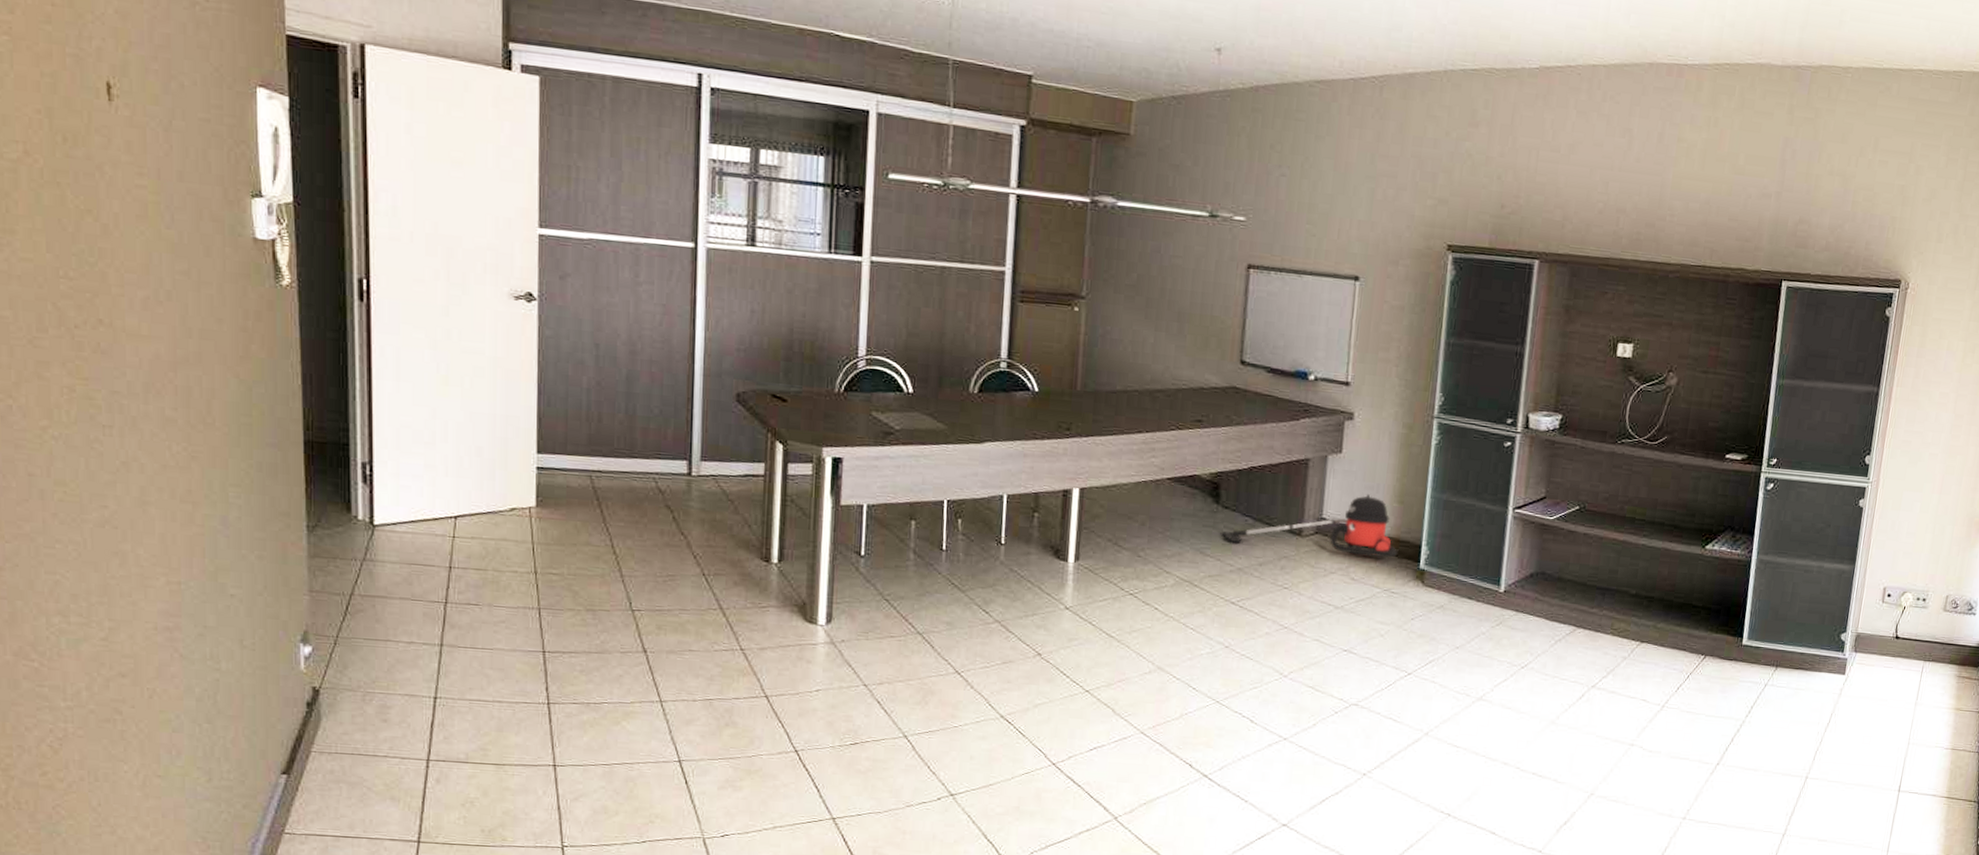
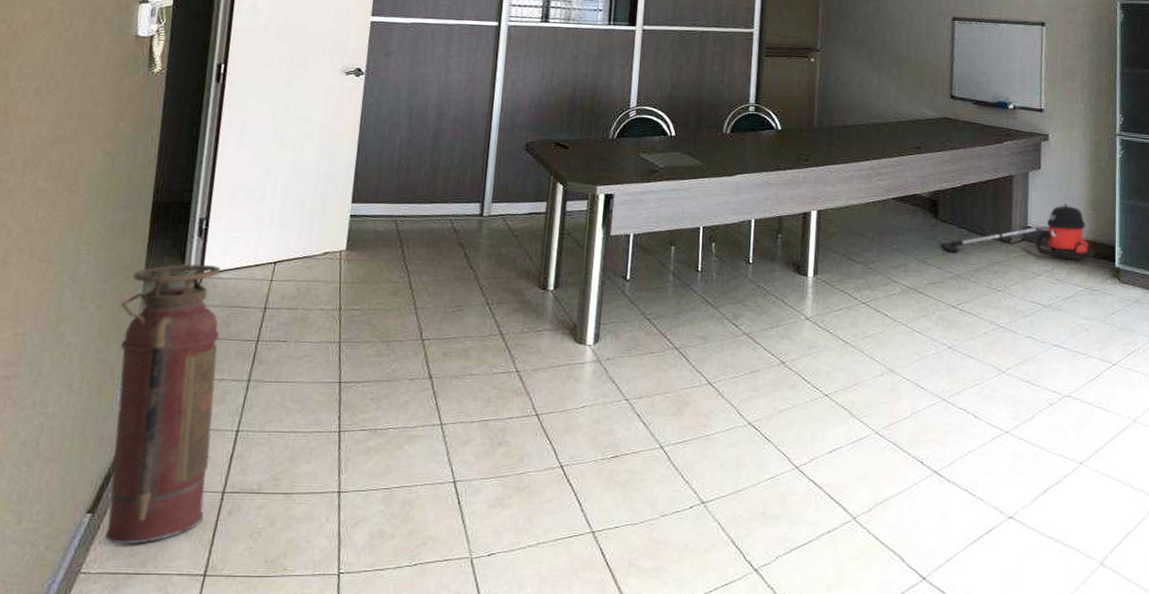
fire extinguisher: none [285,513,410,808] -> present [104,263,221,545]

